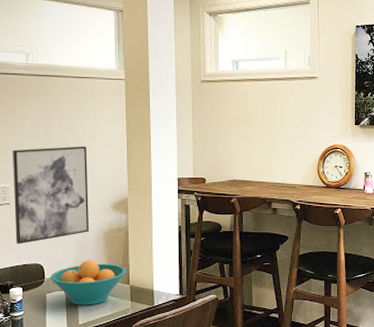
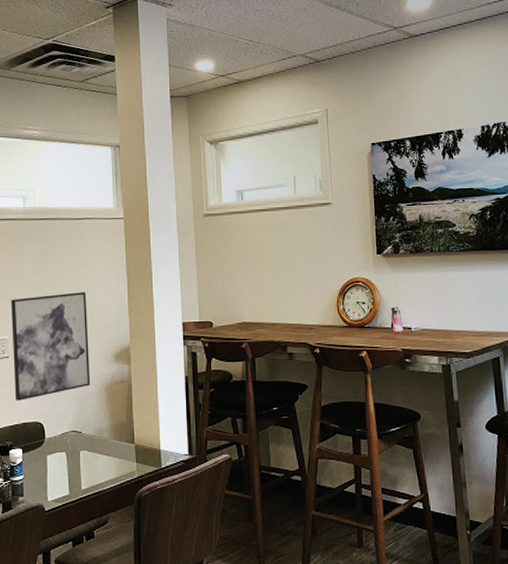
fruit bowl: present [50,260,126,306] -> none [51,416,130,468]

